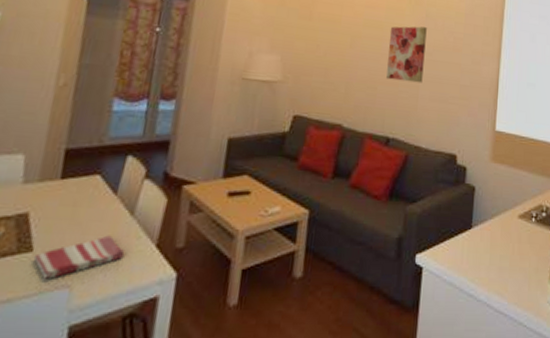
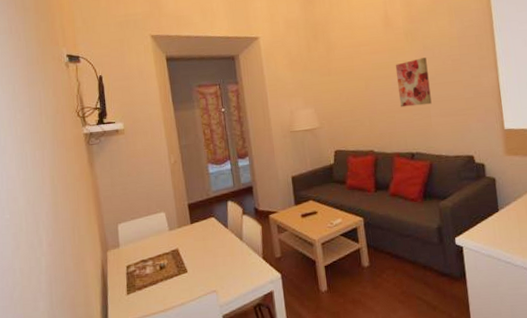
dish towel: present [33,235,125,279] -> none [189,255,244,288]

